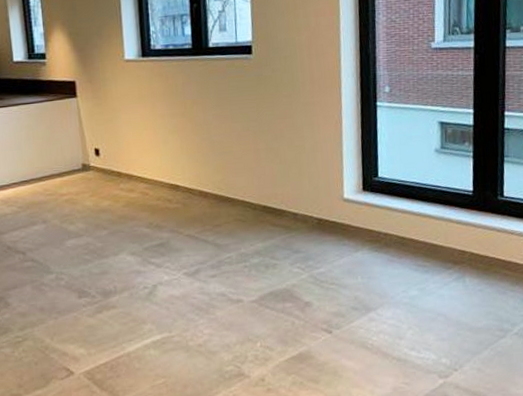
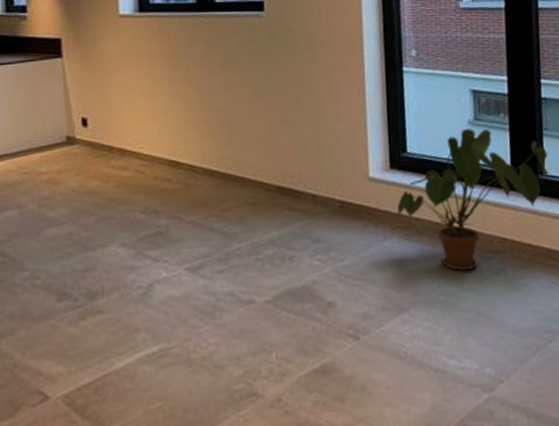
house plant: none [368,156,508,278] -> present [397,129,549,271]

